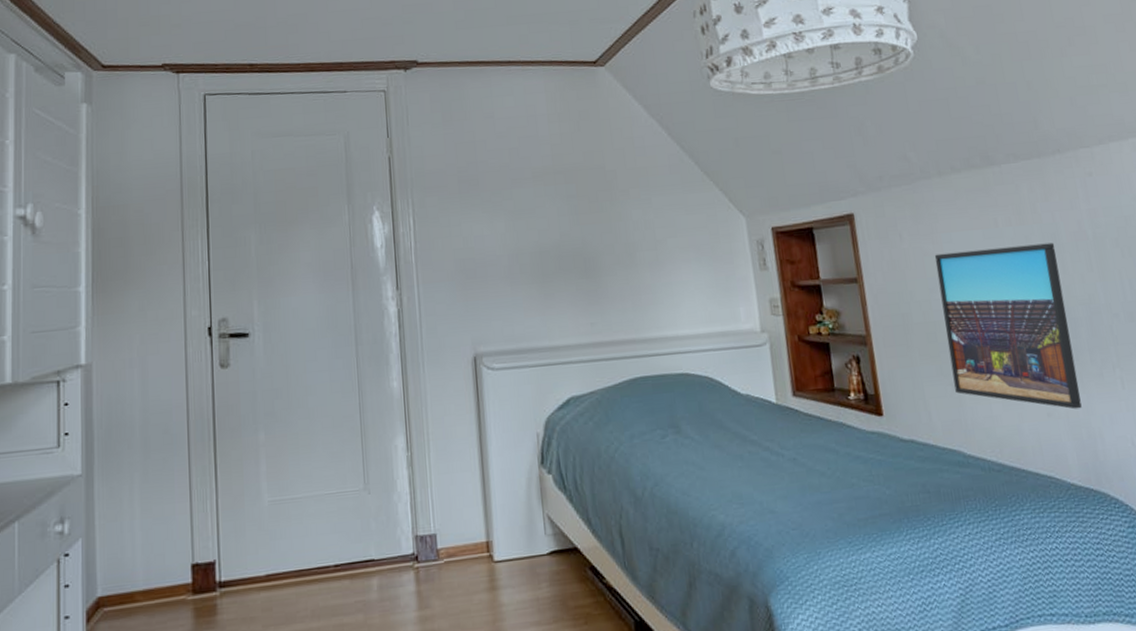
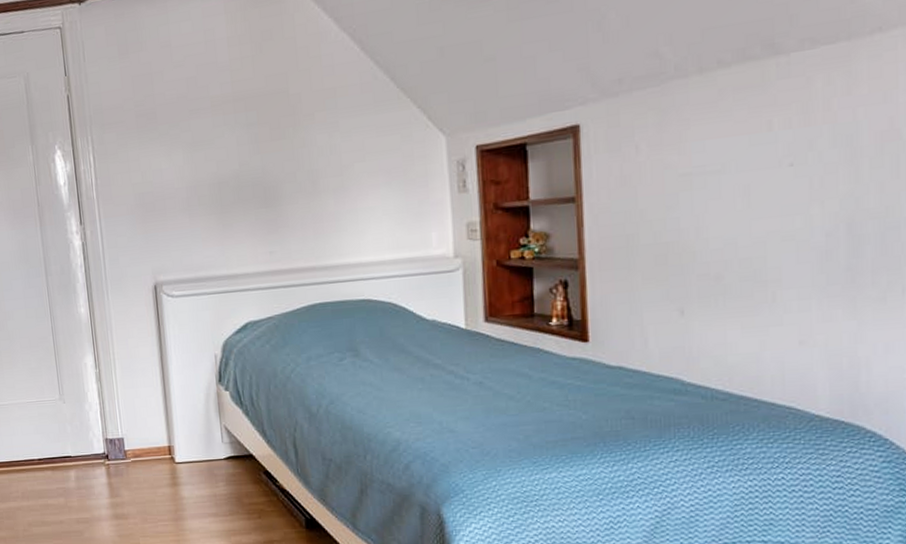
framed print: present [934,242,1082,410] -> none [678,146,850,337]

